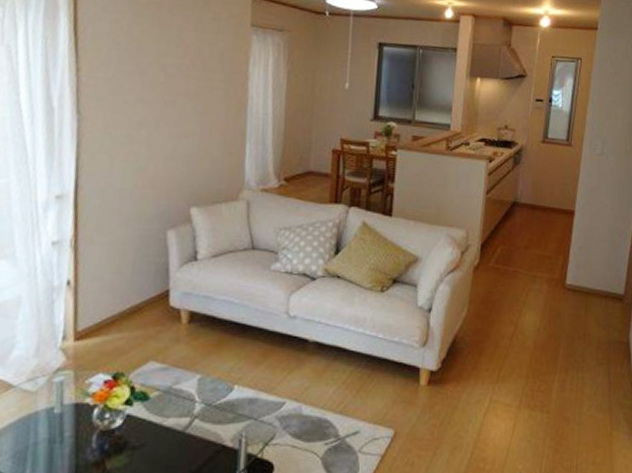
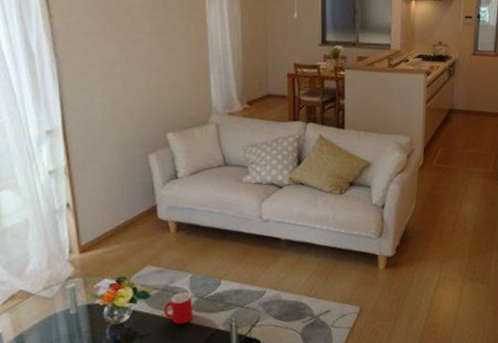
cup: none [162,395,198,436] -> present [163,291,194,325]

